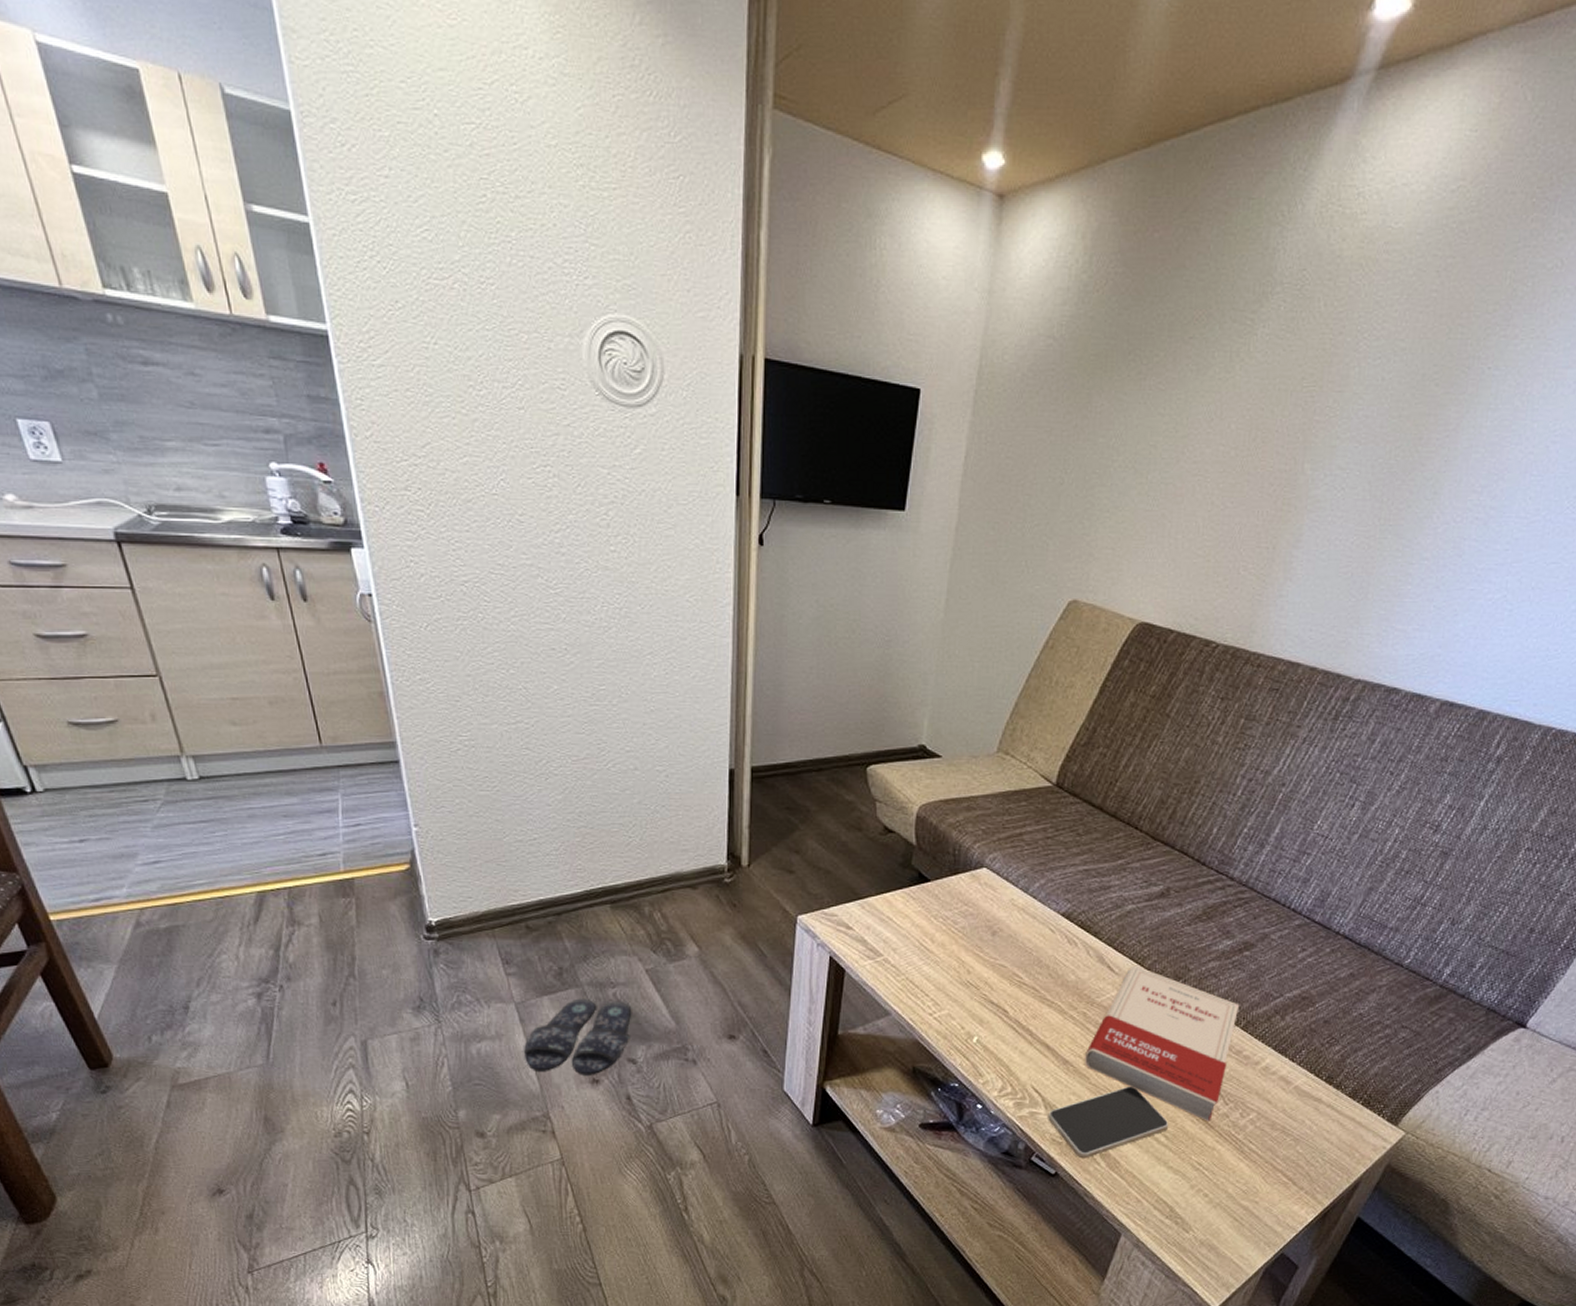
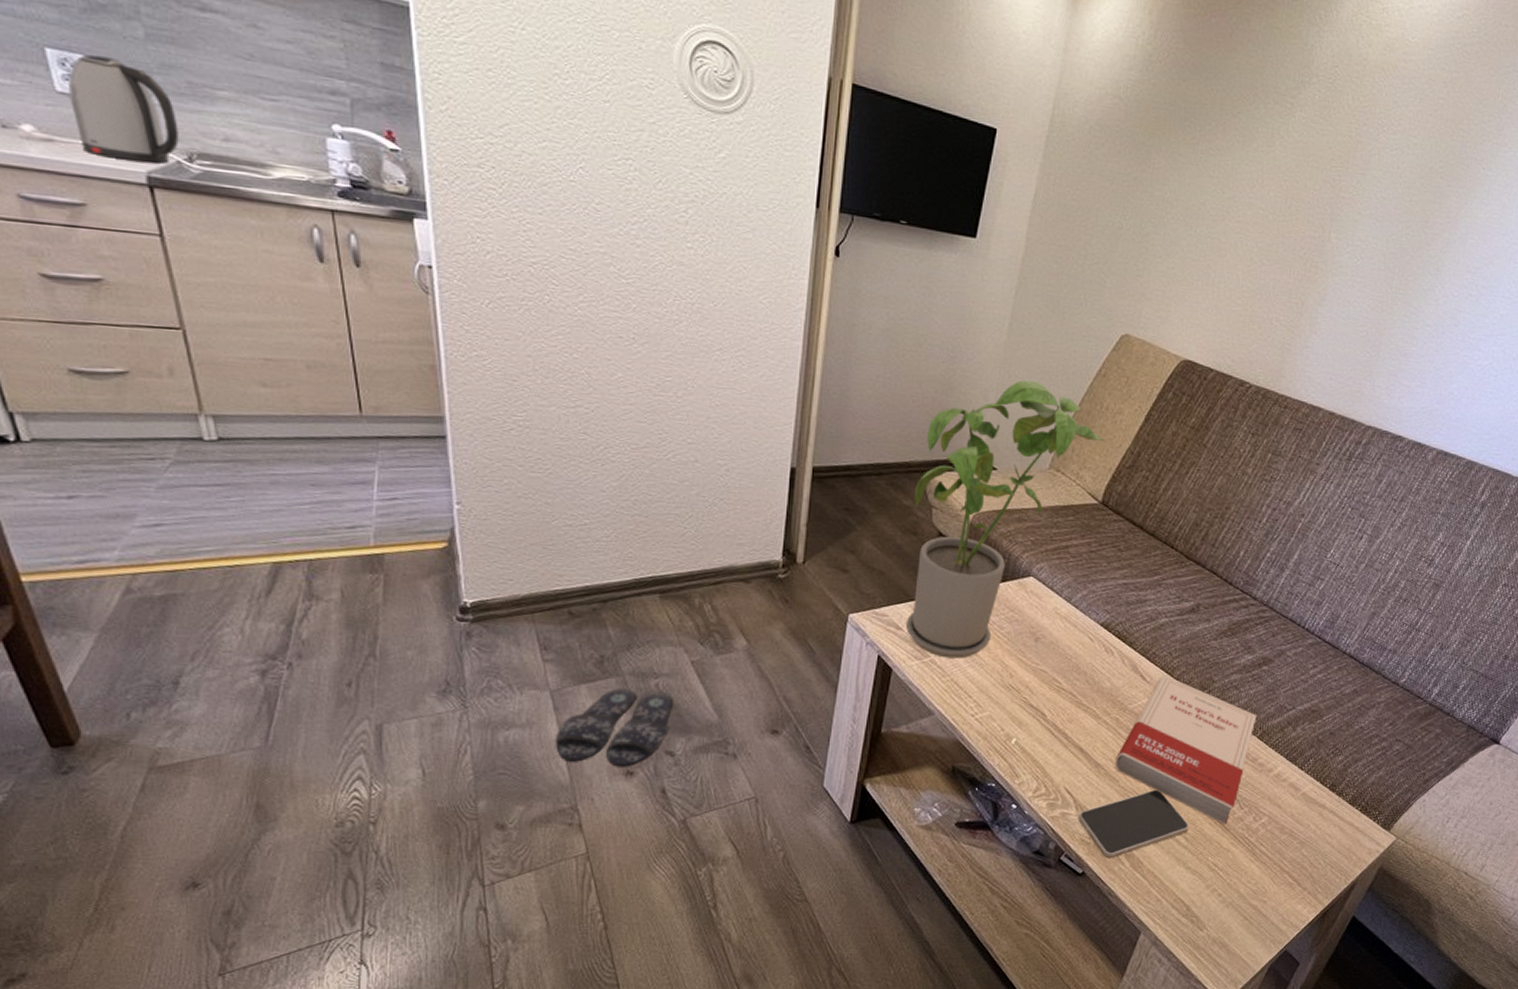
kettle: none [39,420,138,519] -> present [69,54,179,164]
house plant: none [856,659,1056,956] -> present [905,380,1105,659]

